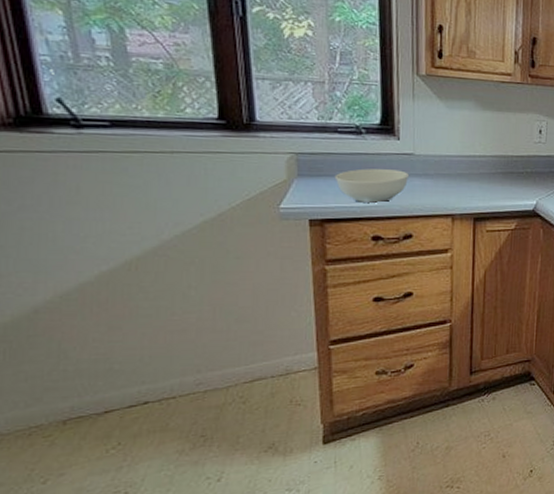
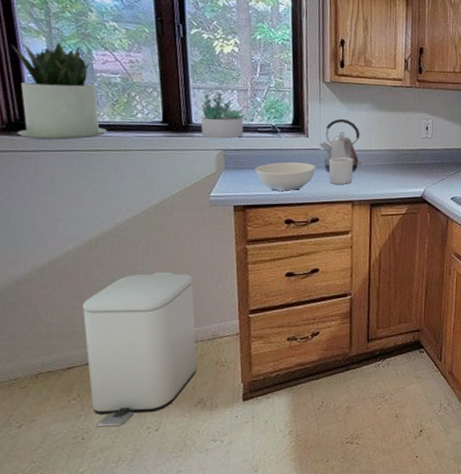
planter: none [17,16,147,139] -> present [12,42,107,140]
pedal bin: none [120,298,266,480] -> present [82,272,197,427]
succulent plant: none [266,85,323,141] -> present [200,93,246,139]
kettle: none [413,118,464,181] -> present [319,118,362,172]
mug: none [424,163,454,195] -> present [328,157,354,184]

